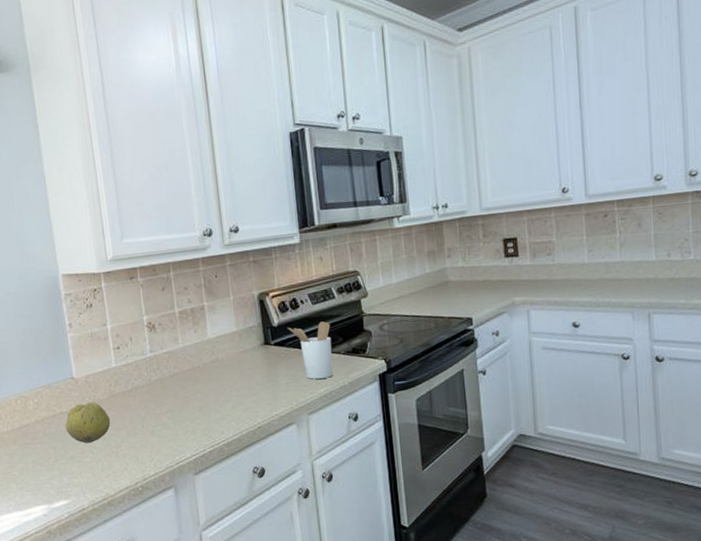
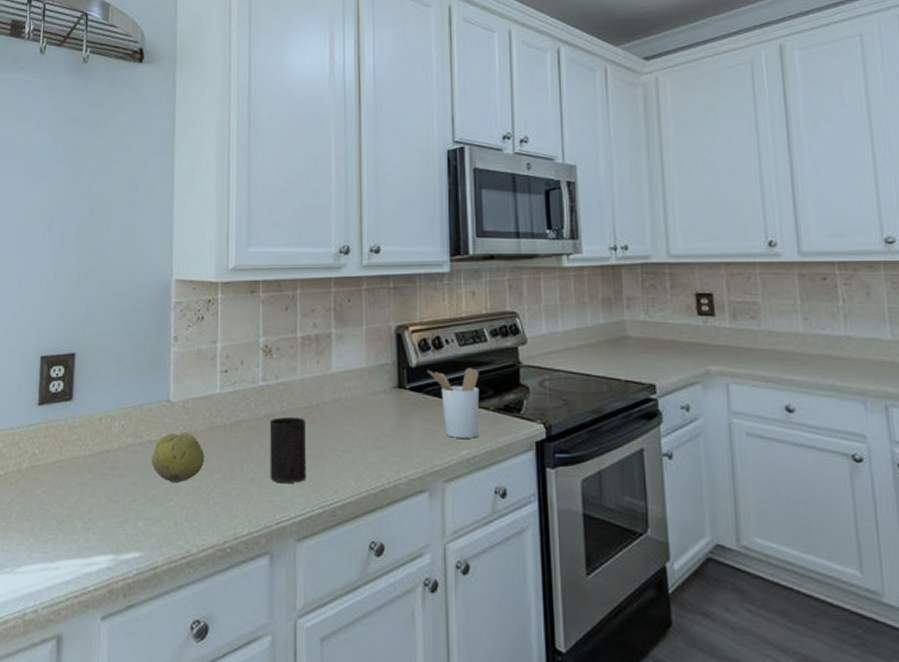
cup: none [160,378,197,432] -> present [269,416,307,483]

